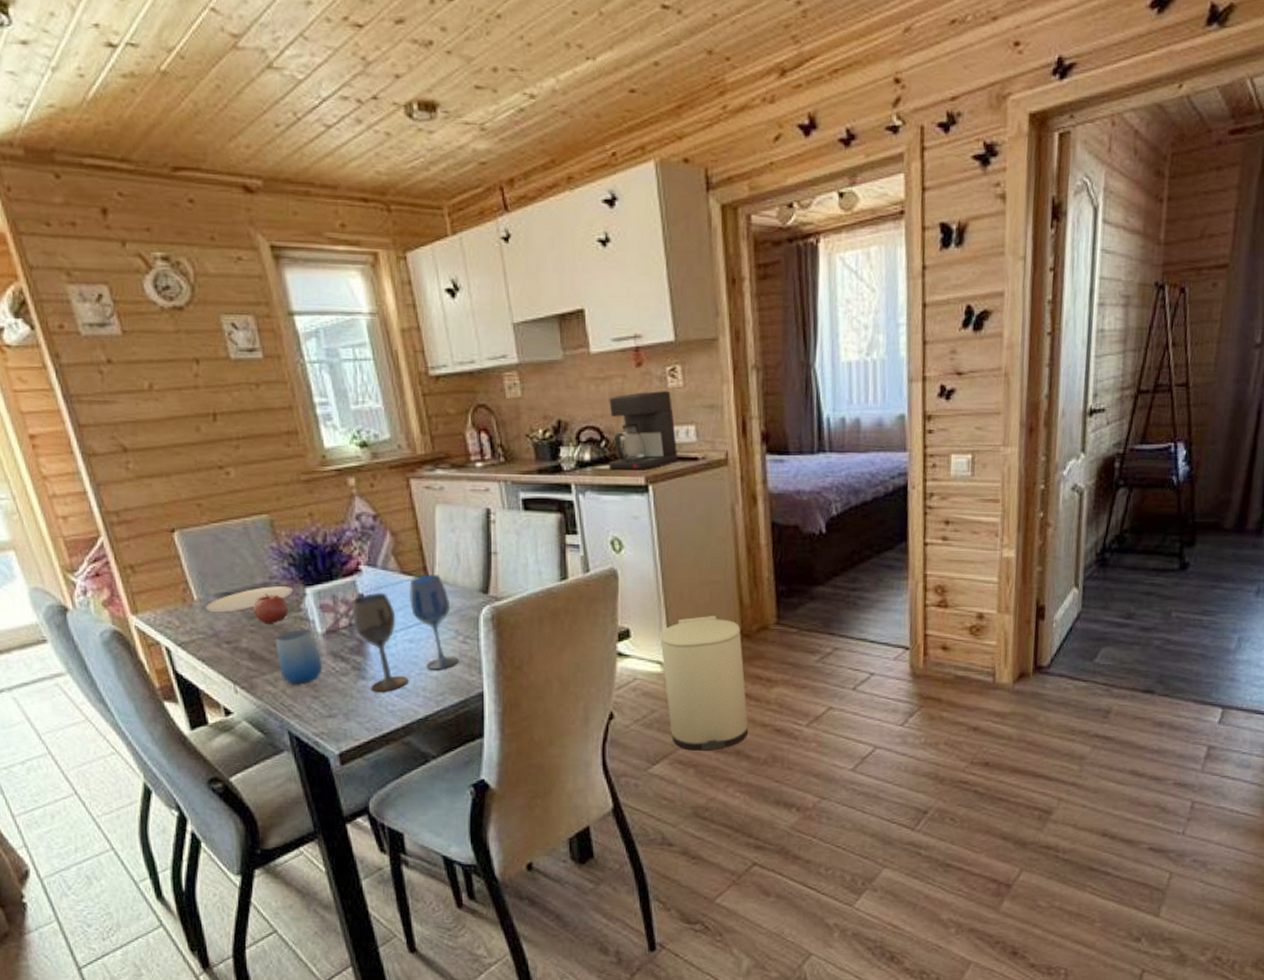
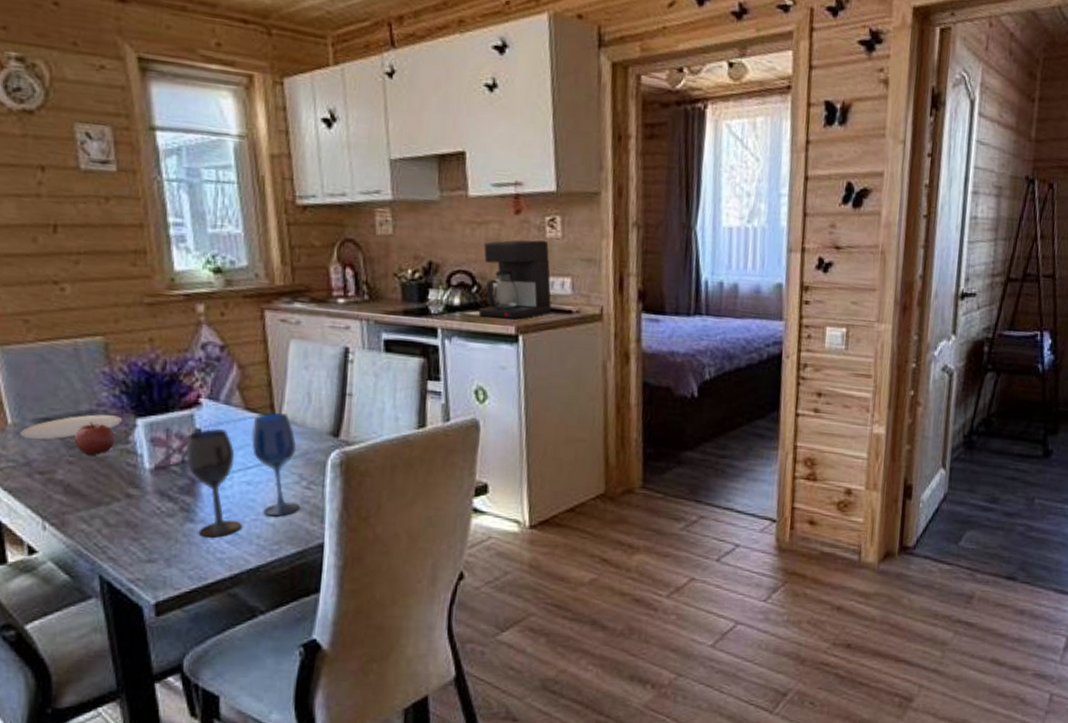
cup: present [275,629,323,685] -> none [95,463,147,524]
pedal bin: present [660,616,748,752] -> none [519,475,607,620]

